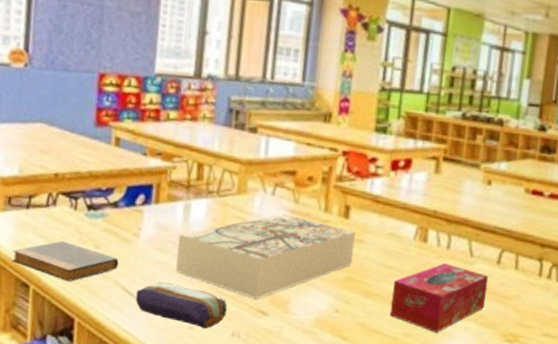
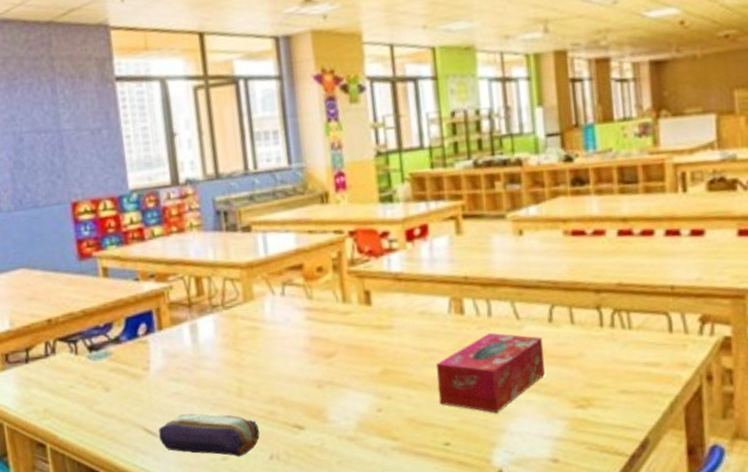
book: present [11,241,119,282] -> none [20,390,134,433]
board game: present [176,213,356,299] -> none [191,313,386,414]

